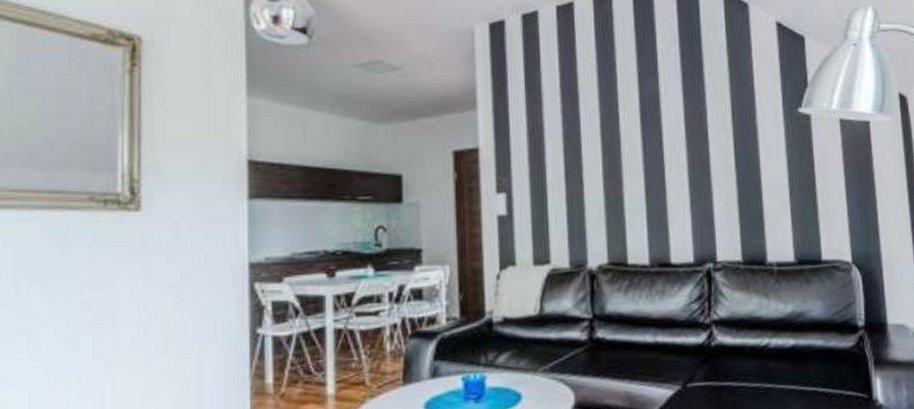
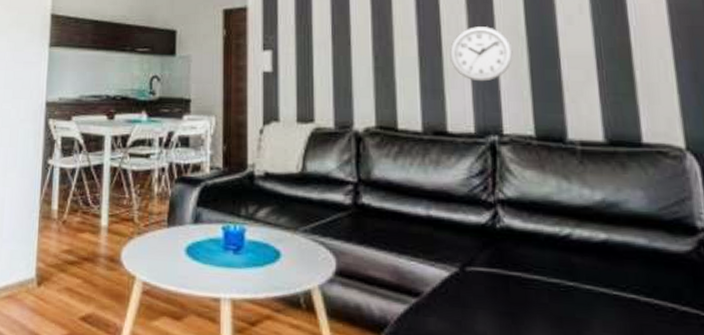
wall clock: none [672,163,725,215] -> present [450,26,513,82]

